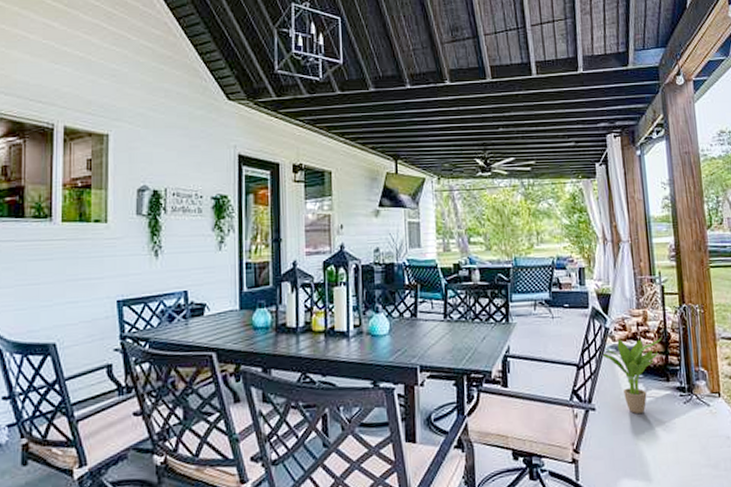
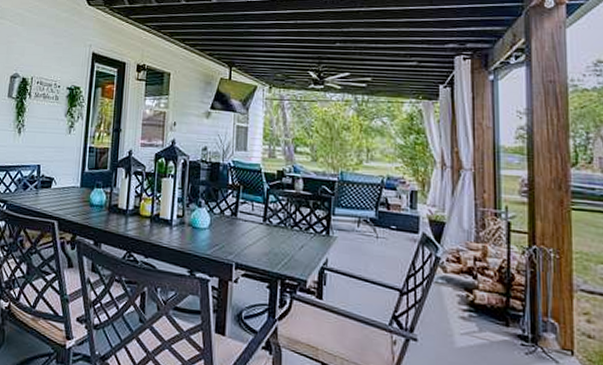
potted plant: present [601,337,662,414] -> none [428,271,503,356]

